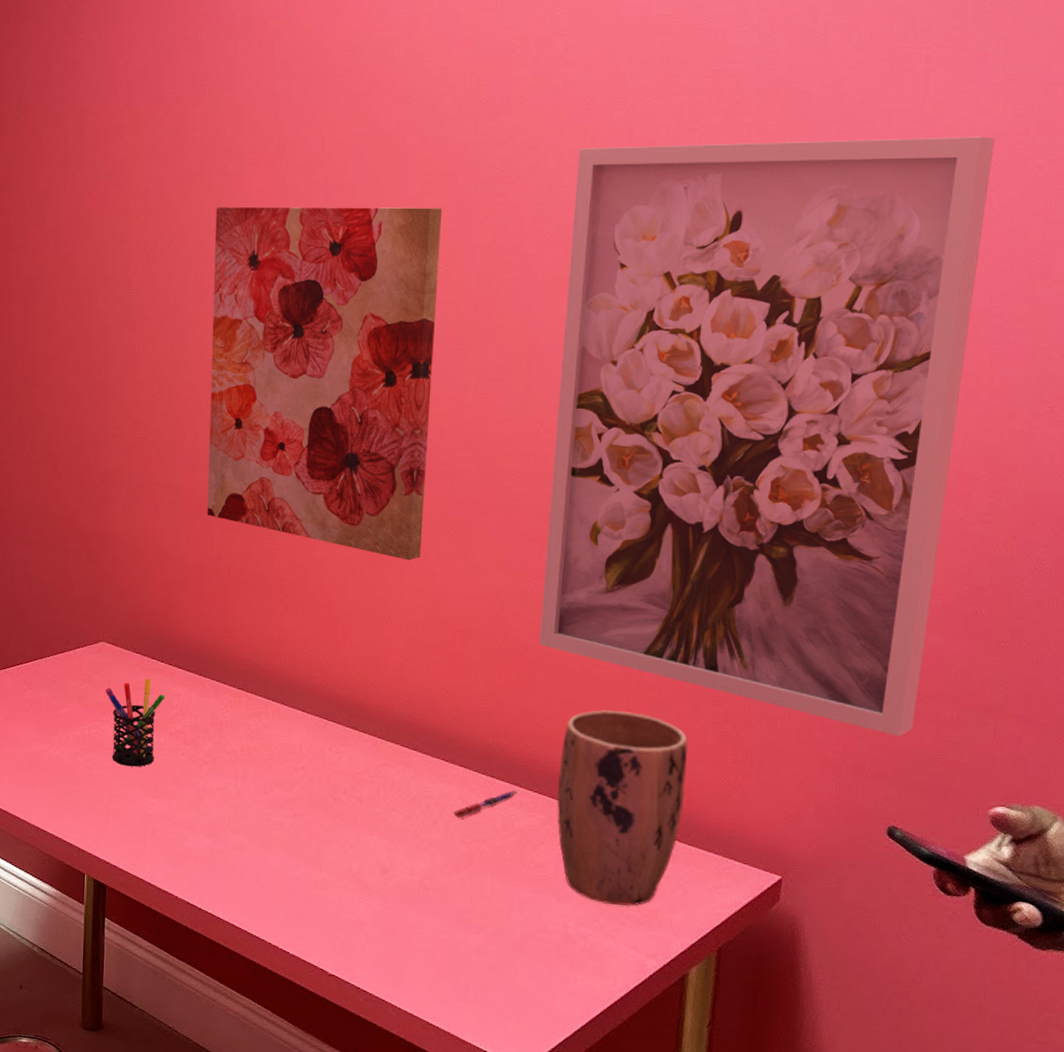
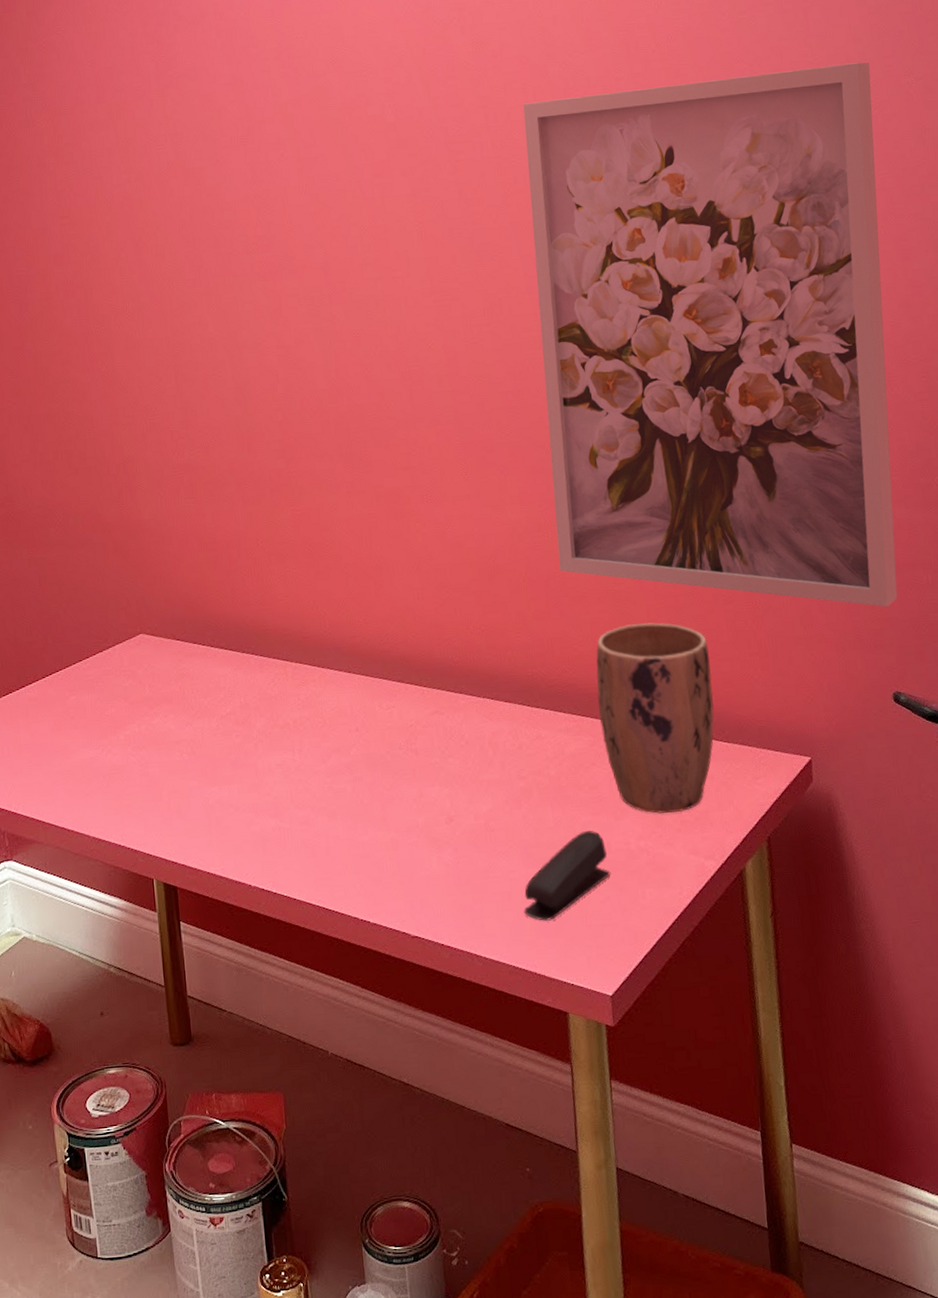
pen holder: present [106,678,165,767] -> none [150,664,212,759]
wall art: present [207,206,442,561] -> none [197,170,438,508]
stapler: none [446,906,543,986] -> present [524,831,611,921]
pen: present [453,790,518,818] -> none [506,717,563,754]

